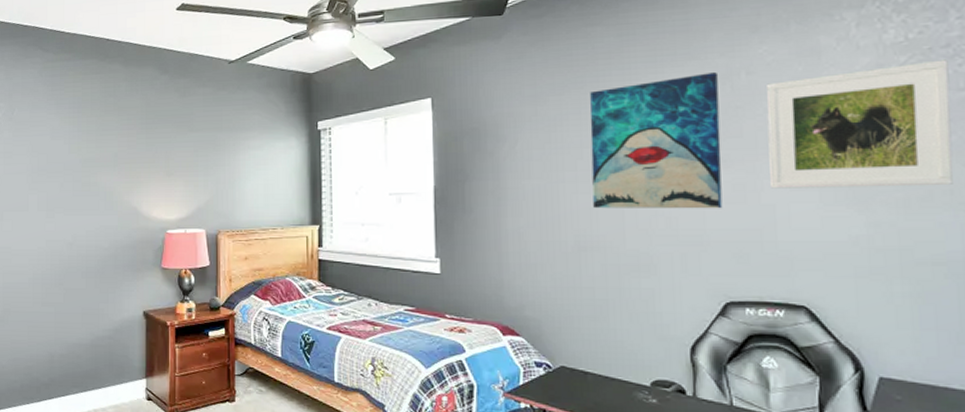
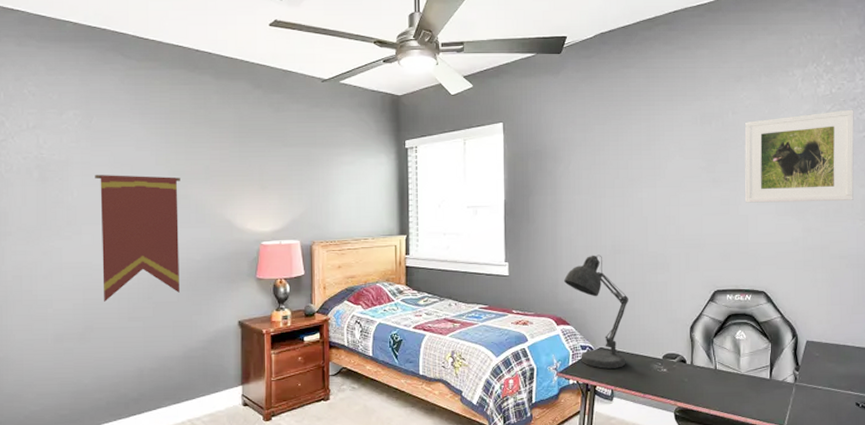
pennant: none [15,163,91,286] -> present [95,175,180,302]
desk lamp: none [511,252,599,394] -> present [564,255,628,369]
wall art: present [589,73,723,209] -> none [624,111,714,219]

